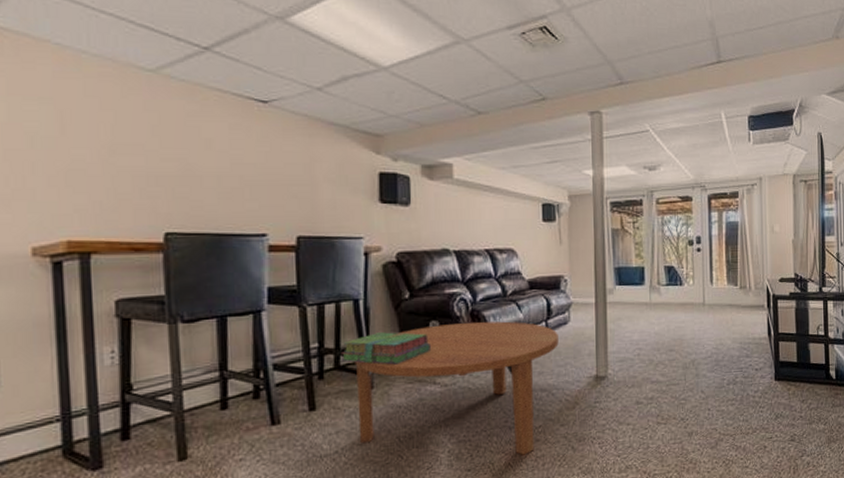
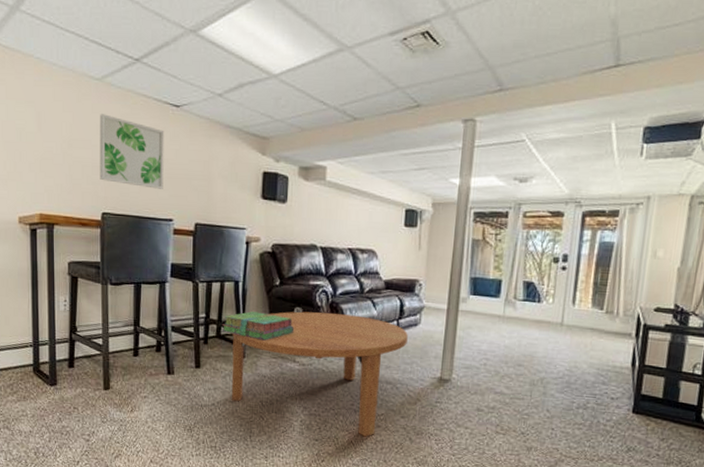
wall art: none [156,112,251,199] -> present [100,114,164,189]

